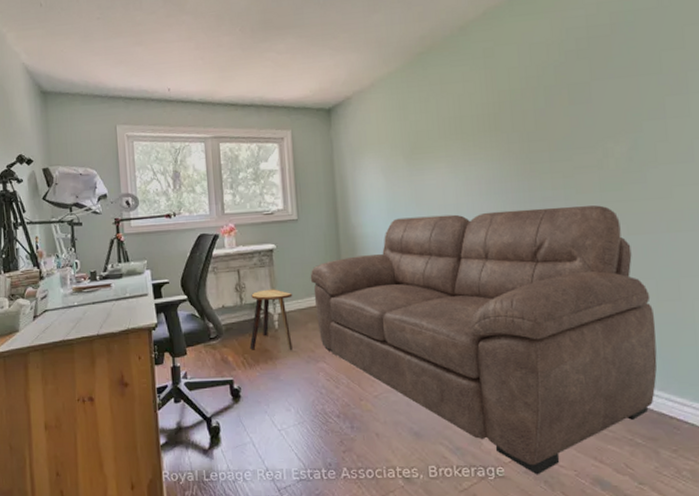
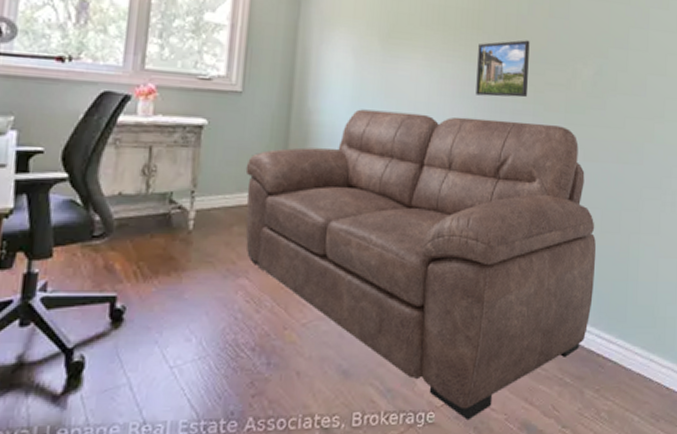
stool: present [250,289,293,351] -> none [148,176,220,261]
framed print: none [499,131,557,190] -> present [476,40,530,98]

